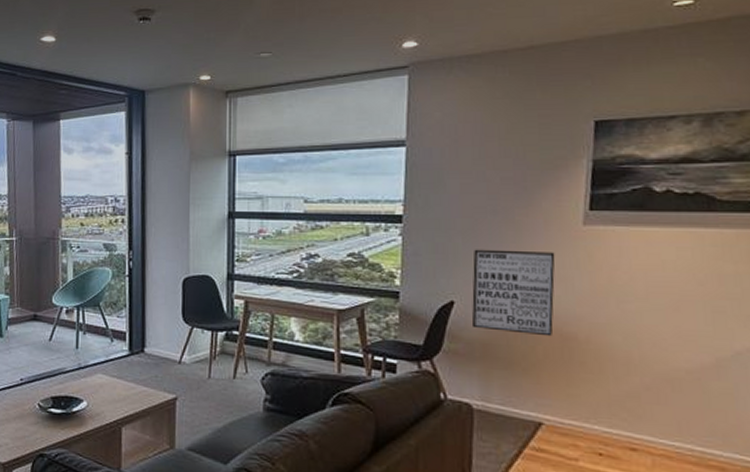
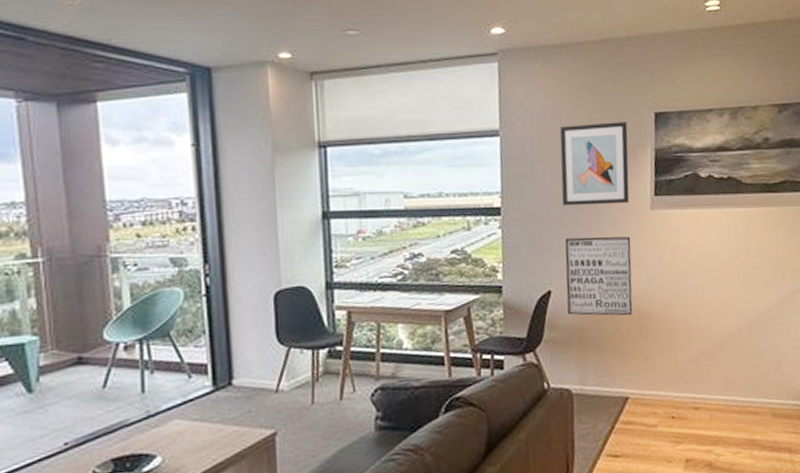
wall art: none [472,131,558,218] -> present [560,122,630,206]

